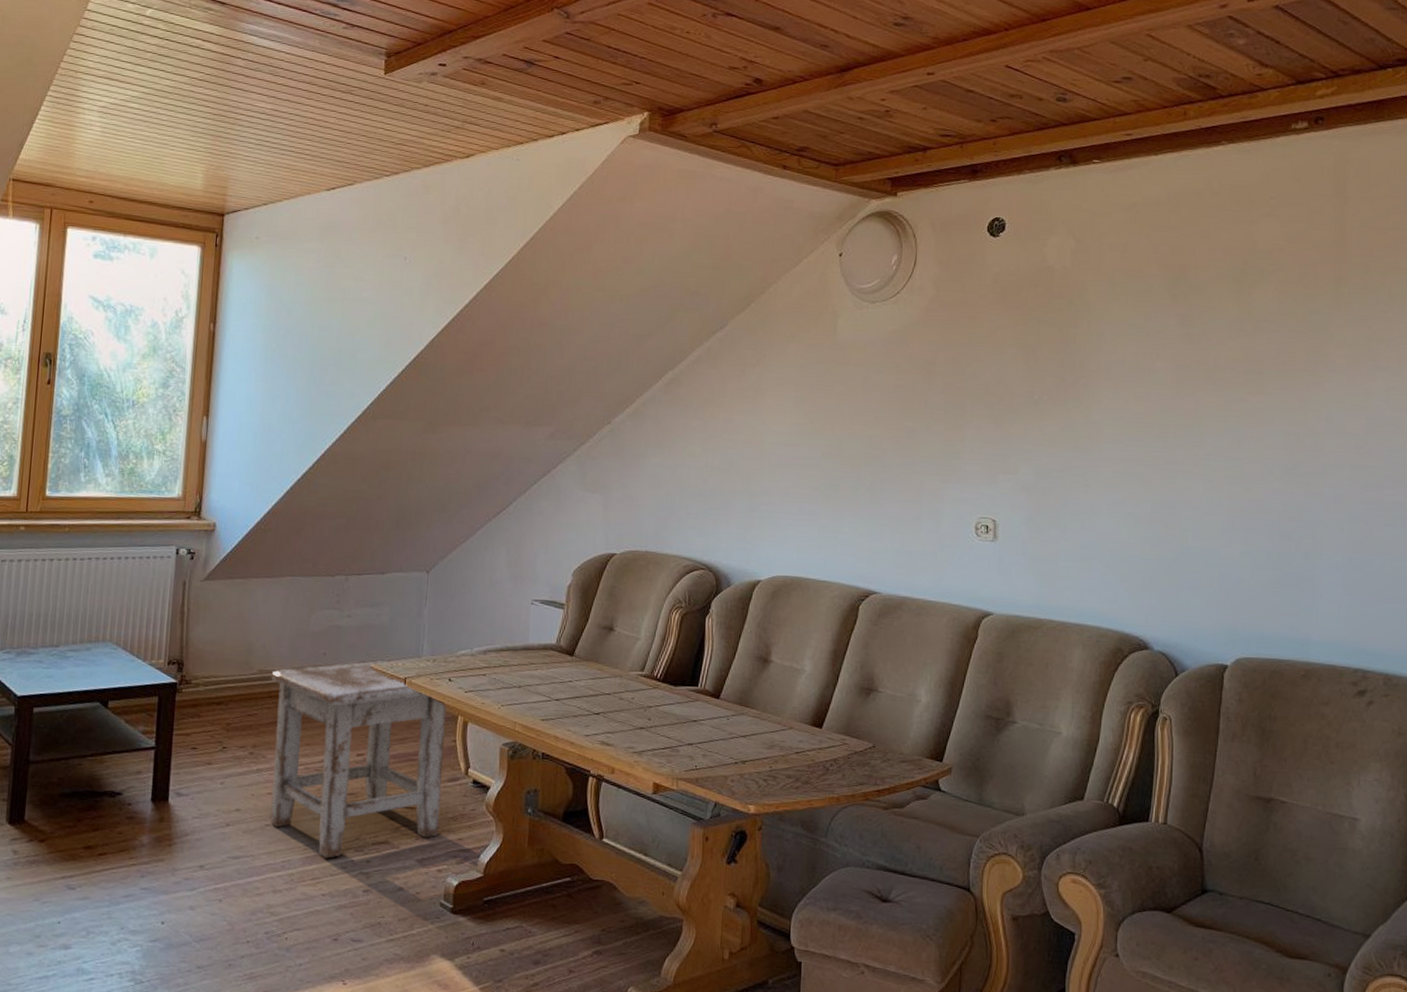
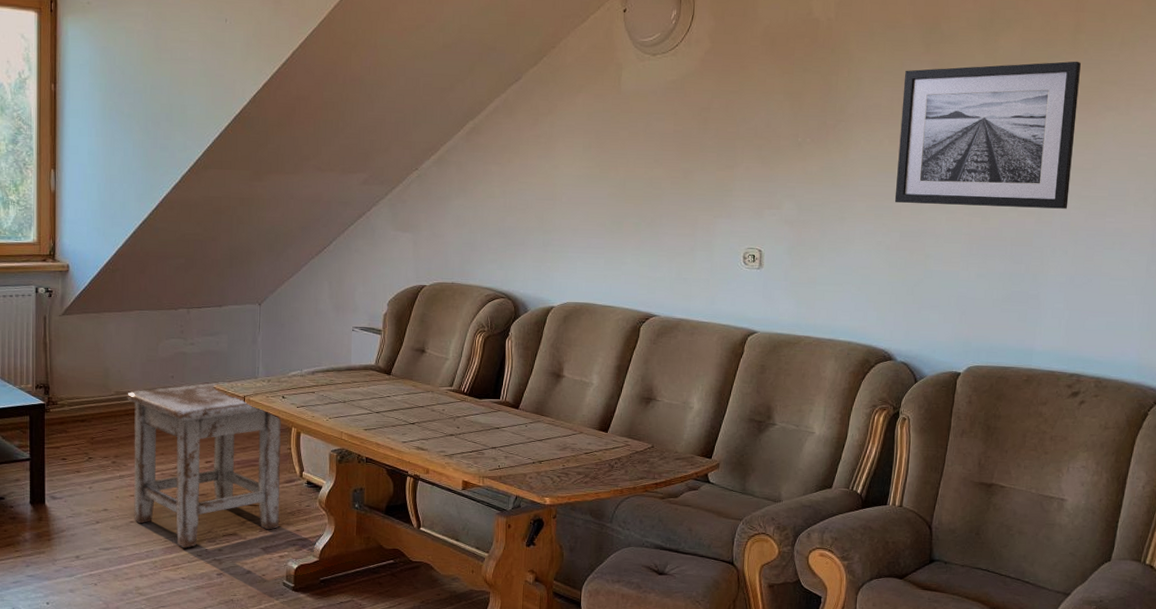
wall art: none [1144,316,1345,480] -> present [894,61,1081,209]

